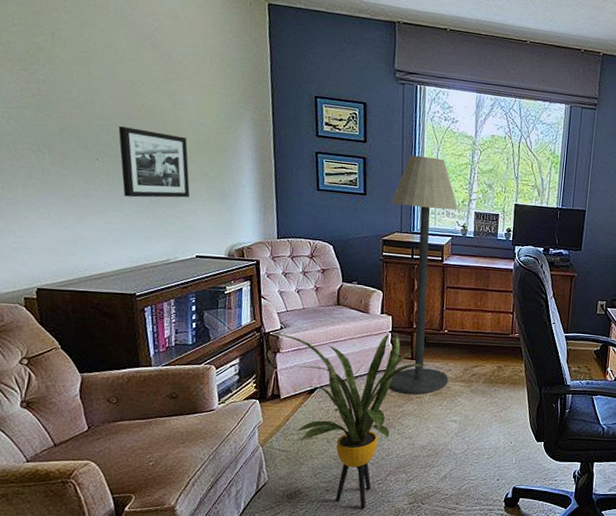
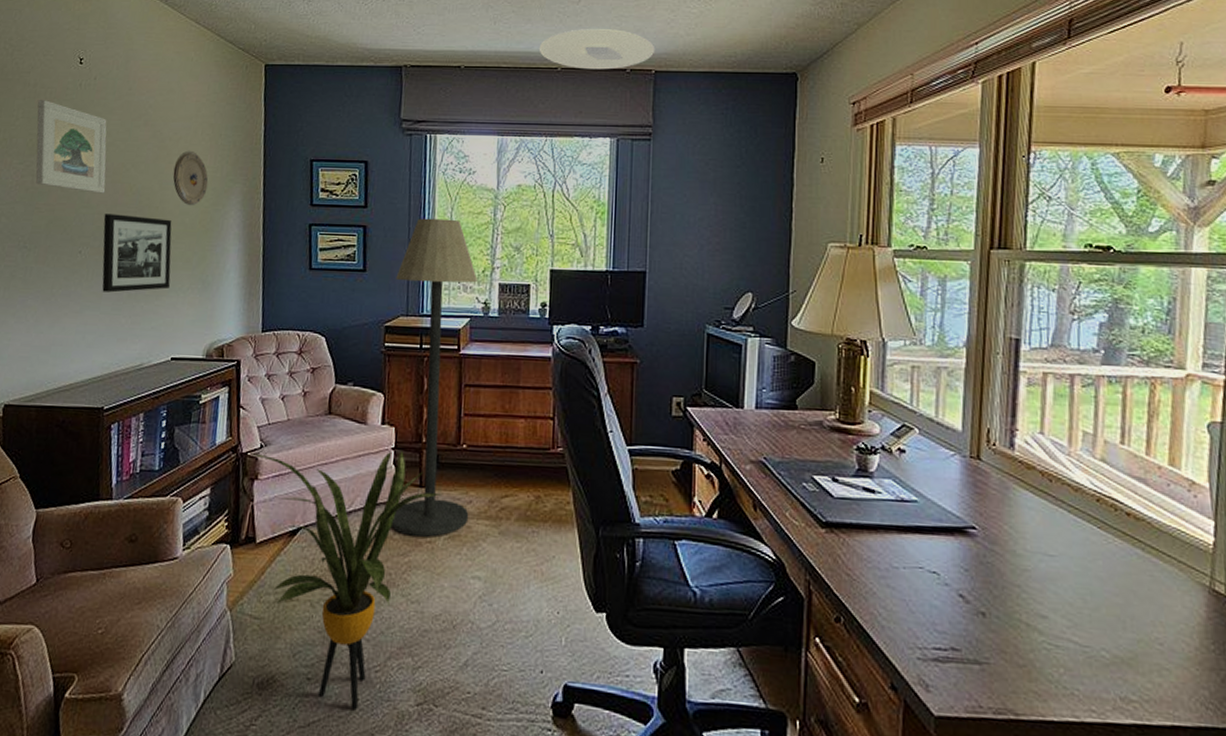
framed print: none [33,8,118,107] -> present [35,100,107,194]
plate: none [184,75,220,127] -> present [172,150,209,206]
ceiling light: none [512,9,605,48] -> present [539,28,656,70]

